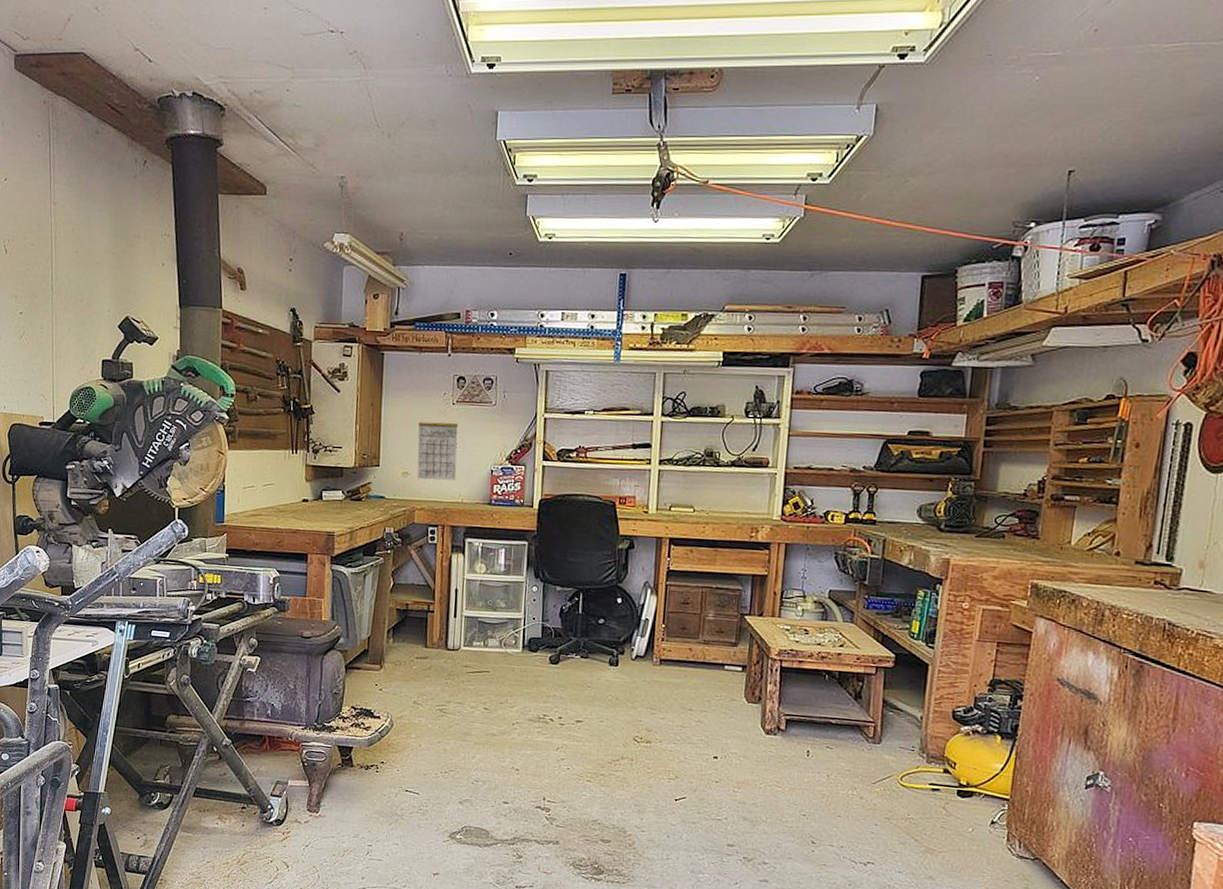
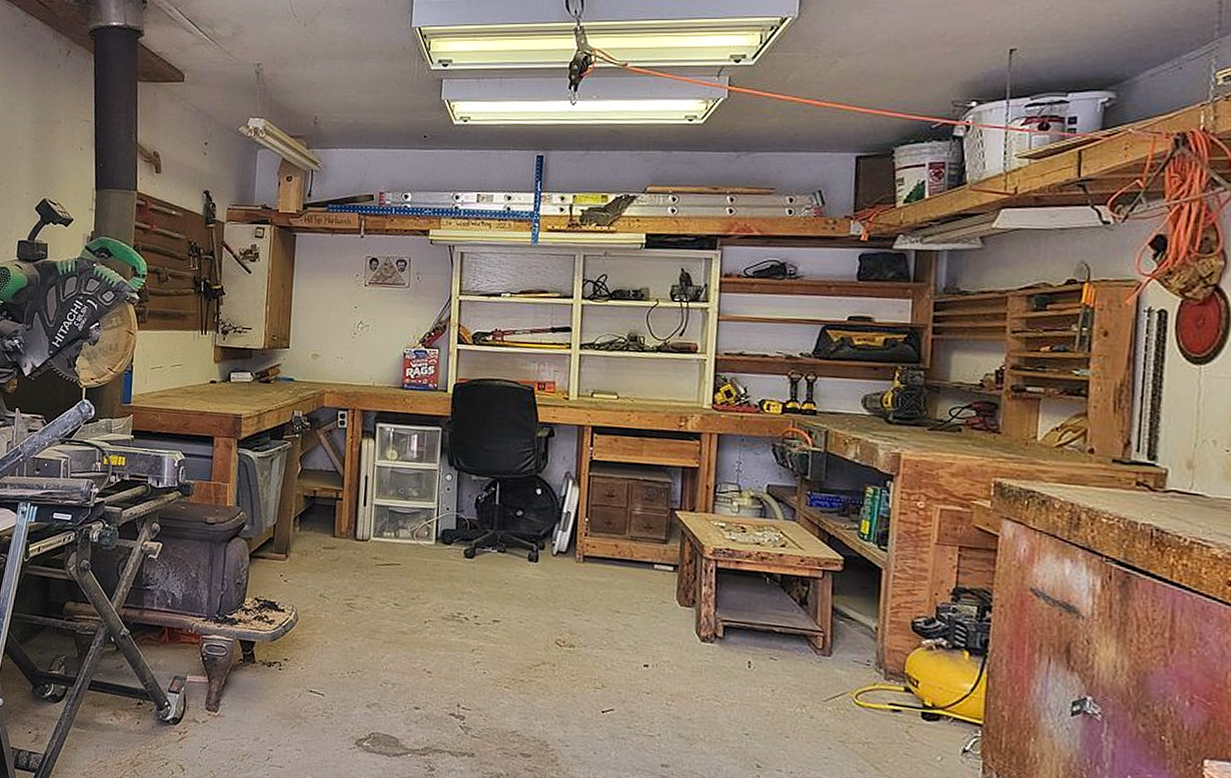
calendar: present [417,421,459,481] -> none [327,303,371,363]

